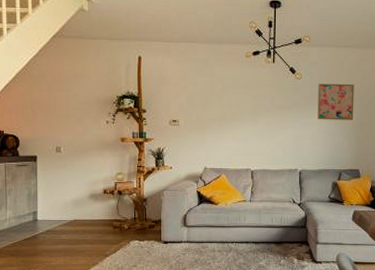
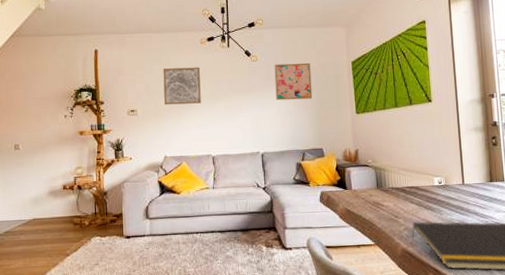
wall art: none [206,80,243,118] -> present [163,67,201,105]

